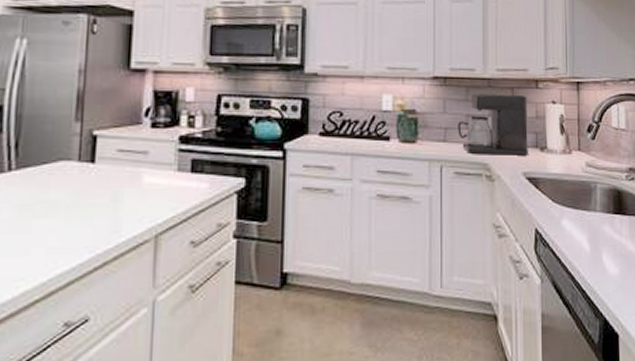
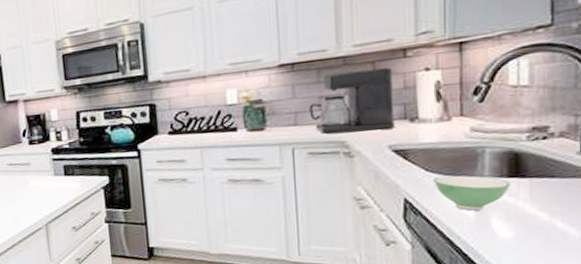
bowl: none [558,208,616,245] -> present [433,175,510,211]

